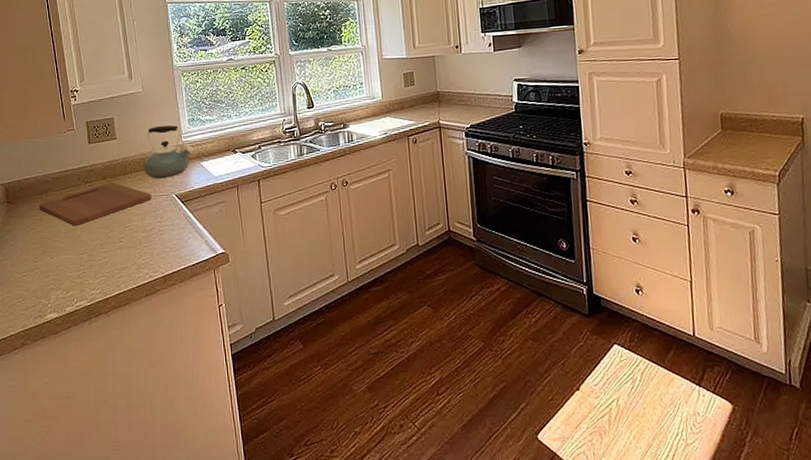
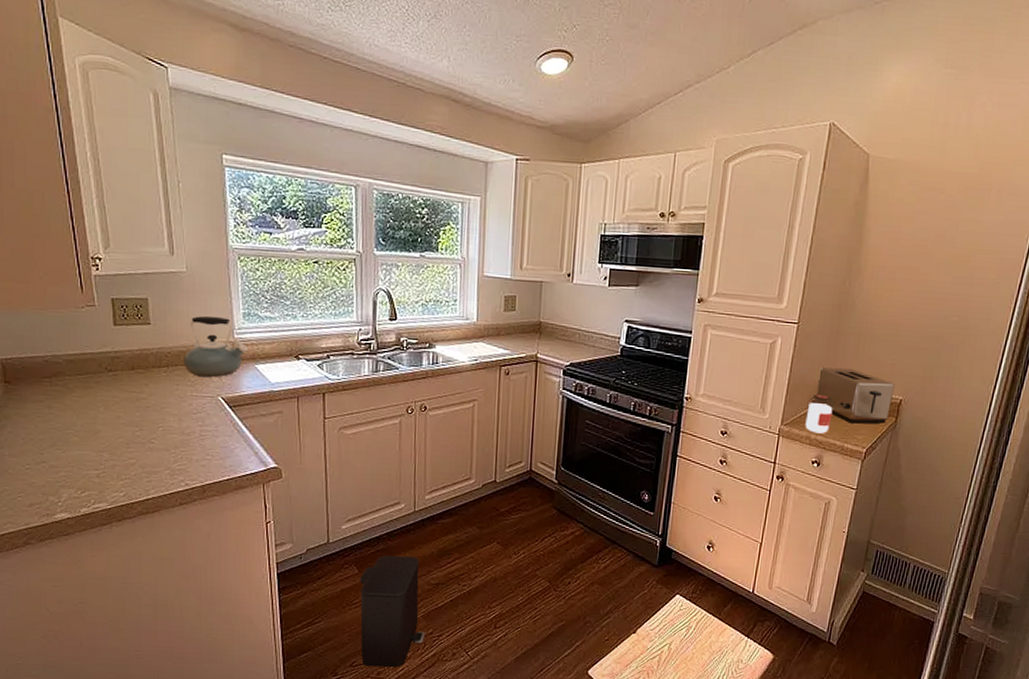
cutting board: present [39,183,151,225] -> none [47,374,192,419]
pedal bin: none [305,327,372,445] -> present [360,555,426,668]
jar: none [706,122,735,162] -> present [805,394,834,434]
toaster: none [709,94,794,148] -> present [812,367,895,424]

